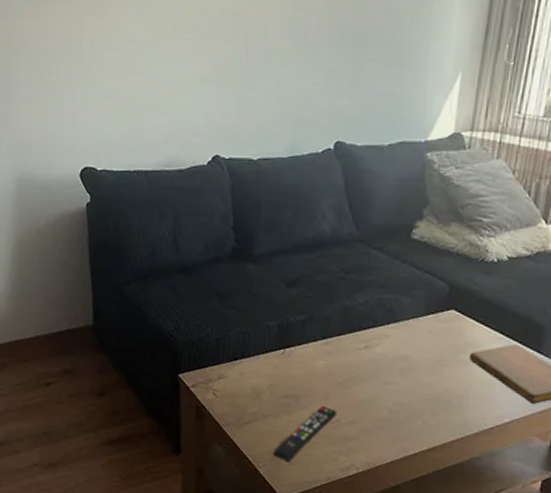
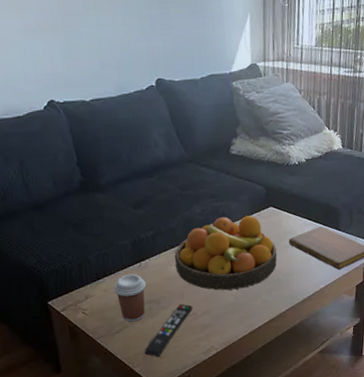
coffee cup: none [250,360,288,416] -> present [114,273,147,322]
fruit bowl: none [324,312,453,403] -> present [174,215,277,291]

